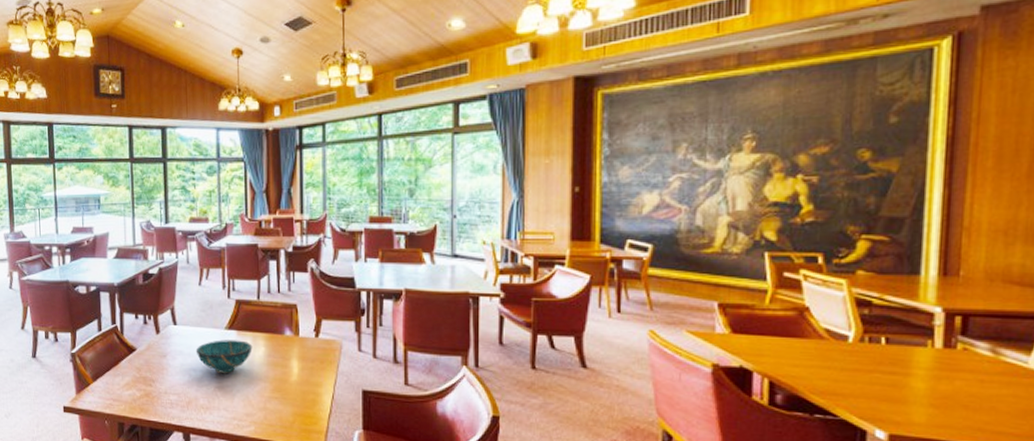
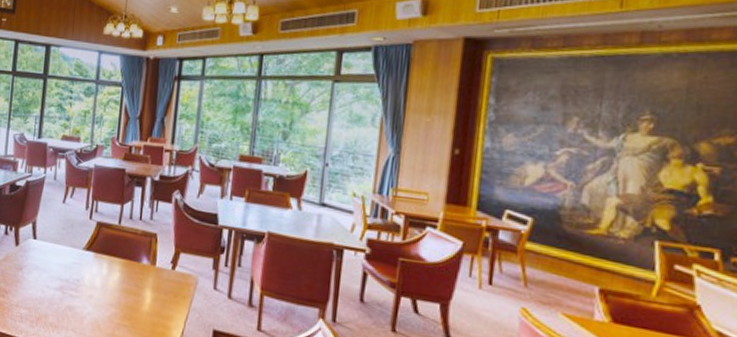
decorative bowl: present [195,340,253,373] -> none [51,259,108,294]

